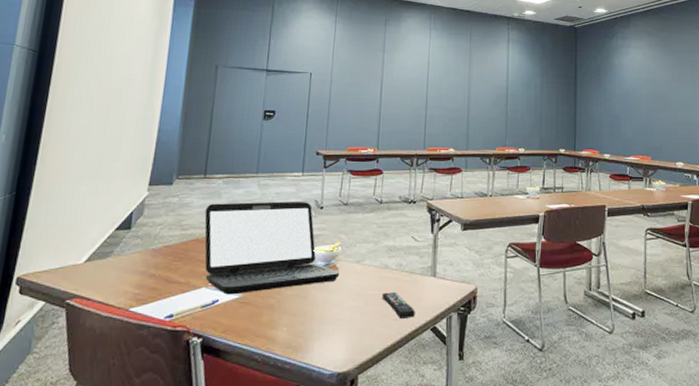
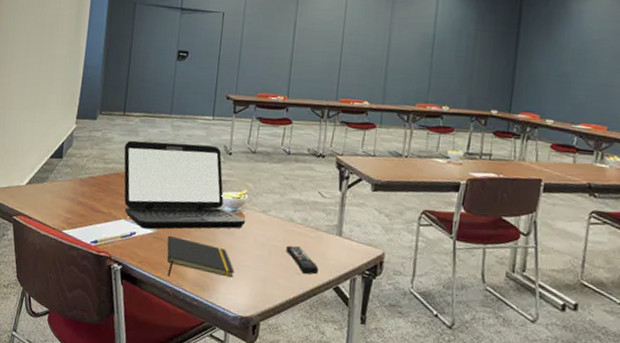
notepad: none [254,298,329,343] -> present [167,235,234,278]

